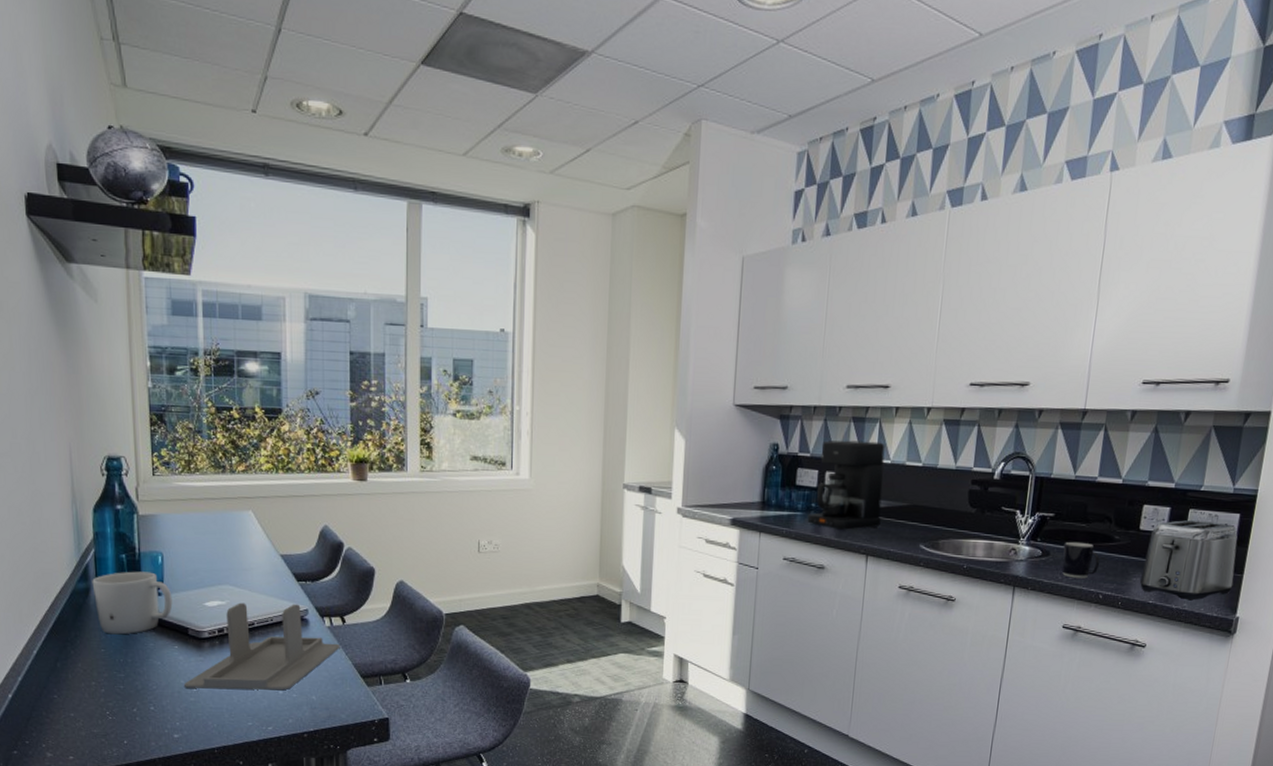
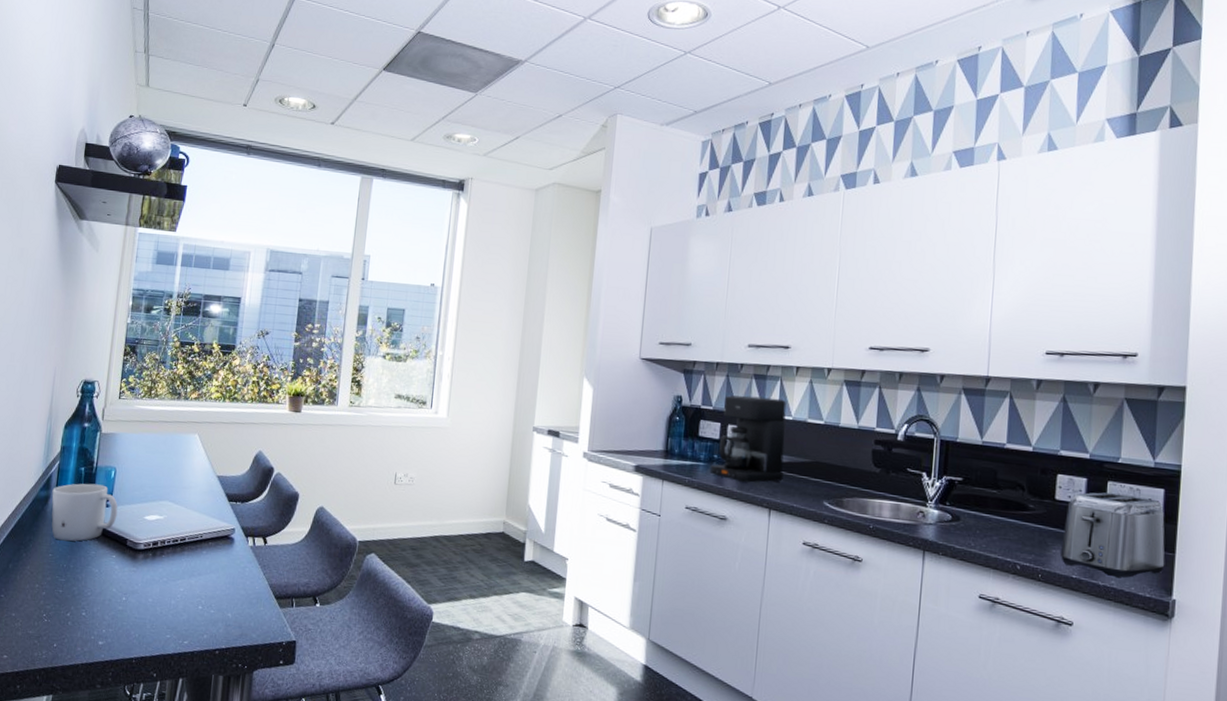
napkin holder: present [183,602,340,691] -> none [114,518,260,606]
mug: present [1062,541,1100,579] -> none [974,507,1015,547]

